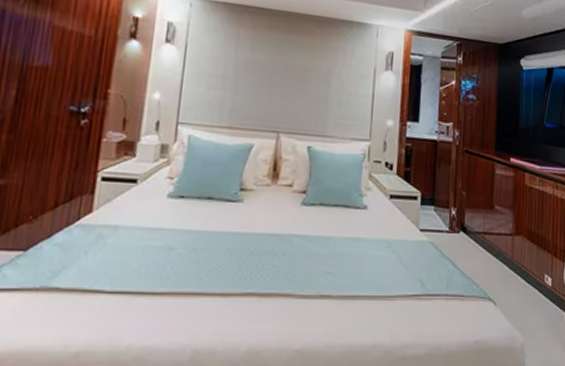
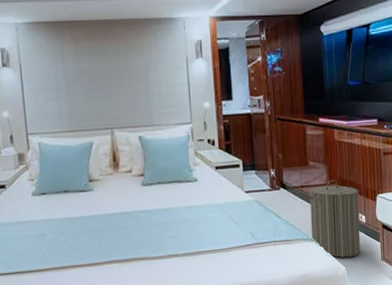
laundry hamper: none [489,229,546,326] -> present [309,179,360,258]

